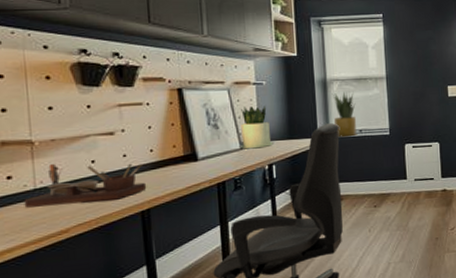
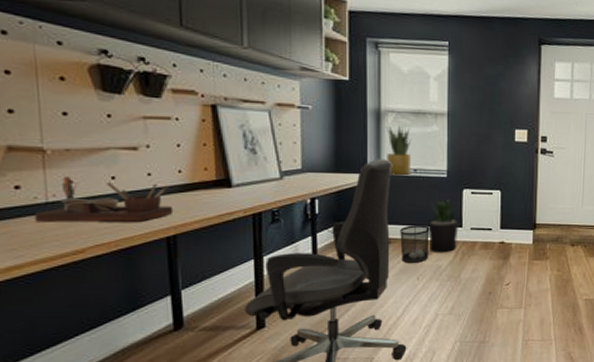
planter: present [239,106,275,150] -> none [279,132,319,180]
waste bin: none [350,180,378,217] -> present [400,225,430,263]
planter: none [374,154,404,205] -> present [427,198,459,252]

